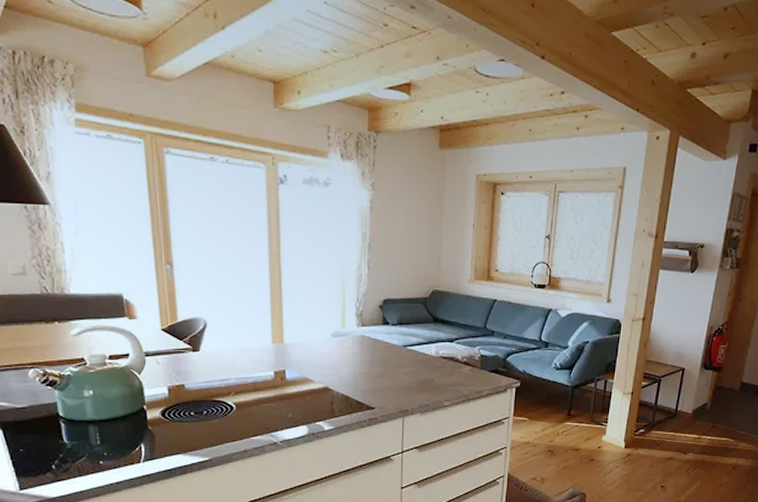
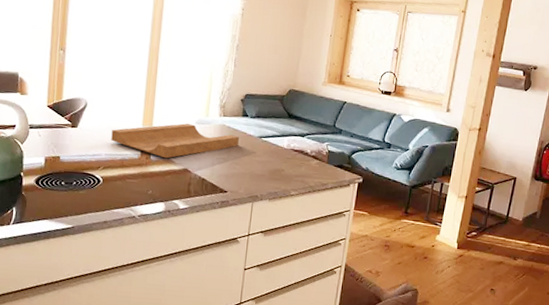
cutting board: none [239,336,381,378] -> present [111,123,239,159]

